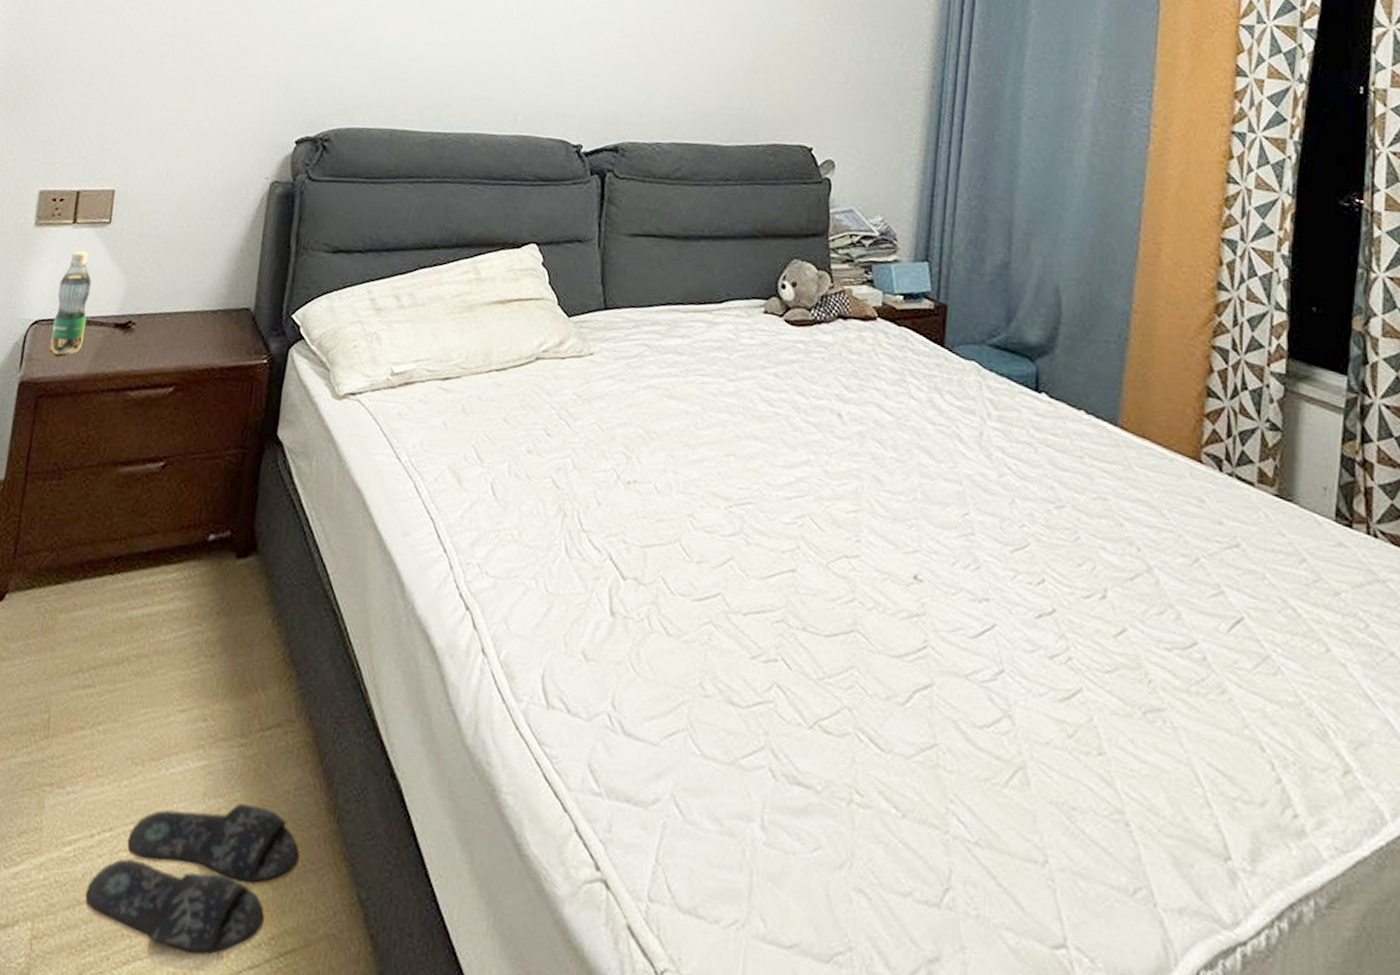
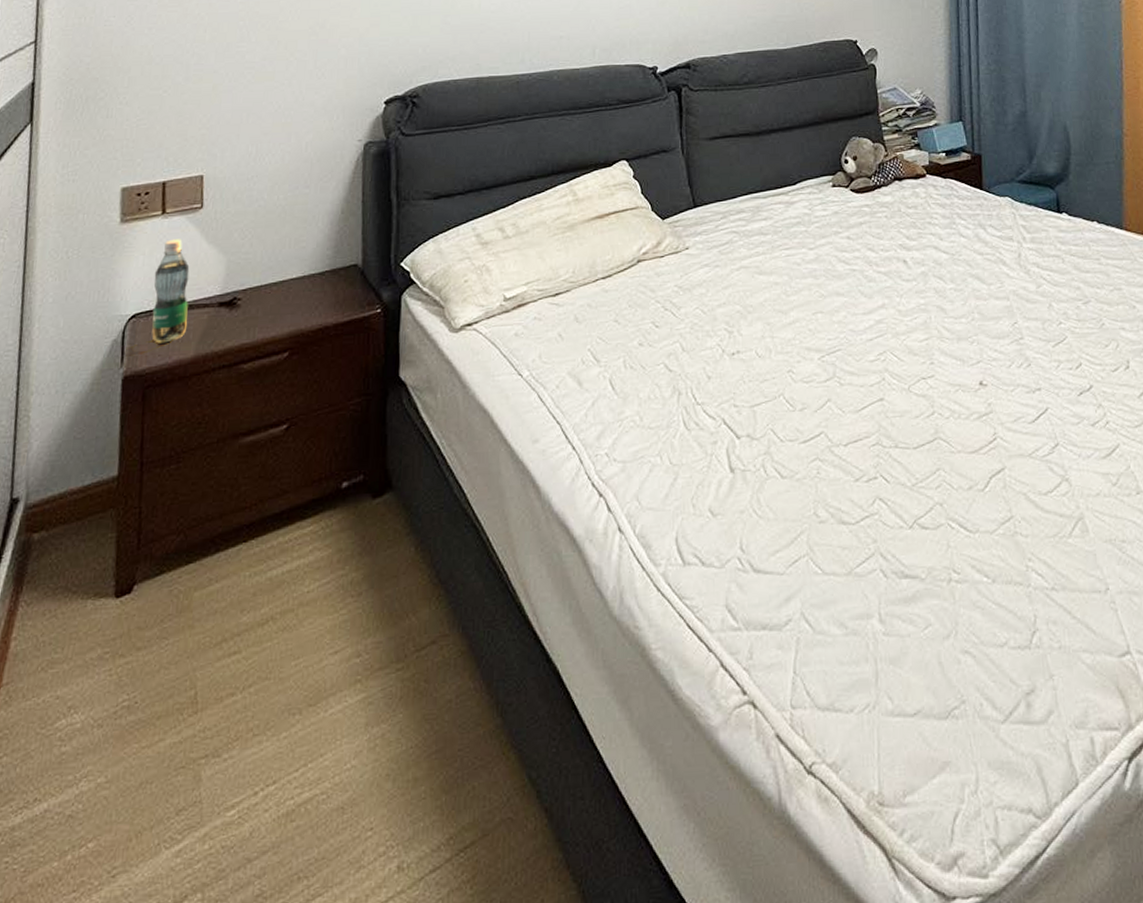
slippers: present [84,803,299,954] -> none [254,720,468,877]

